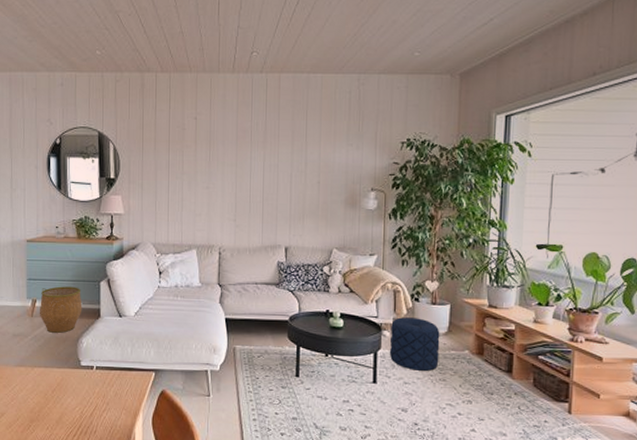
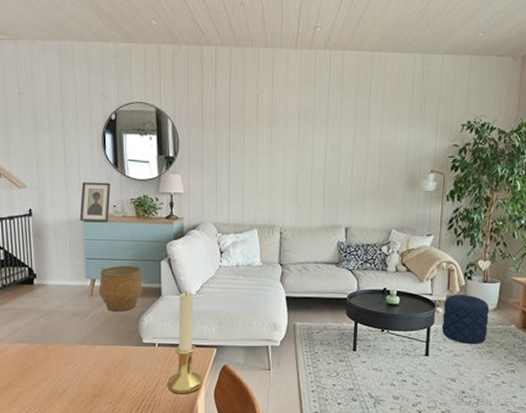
picture frame: none [23,204,54,243] -> present [79,182,111,222]
candle holder: none [105,312,140,421] -> present [168,291,203,395]

